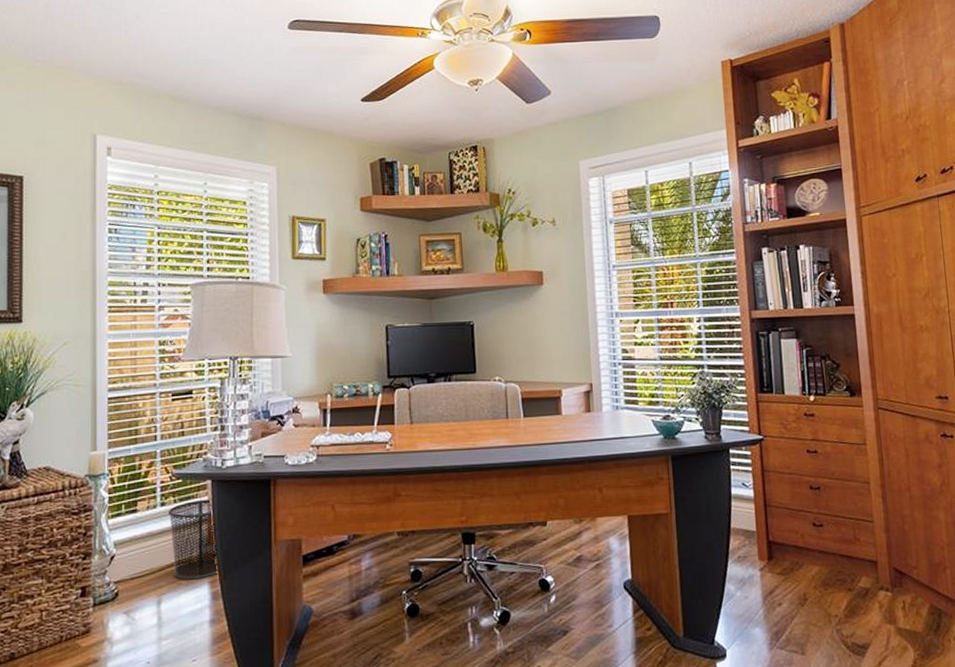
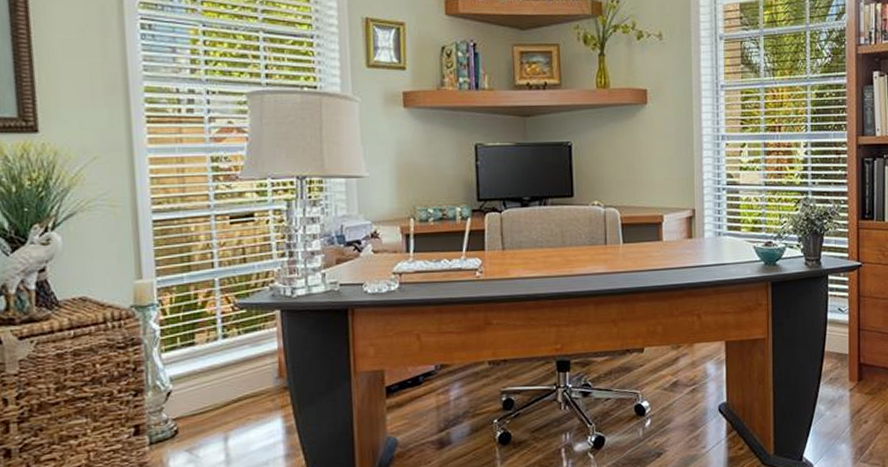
waste bin: present [168,499,219,580] -> none [231,330,292,415]

